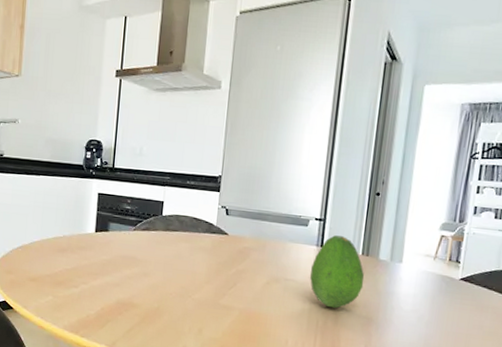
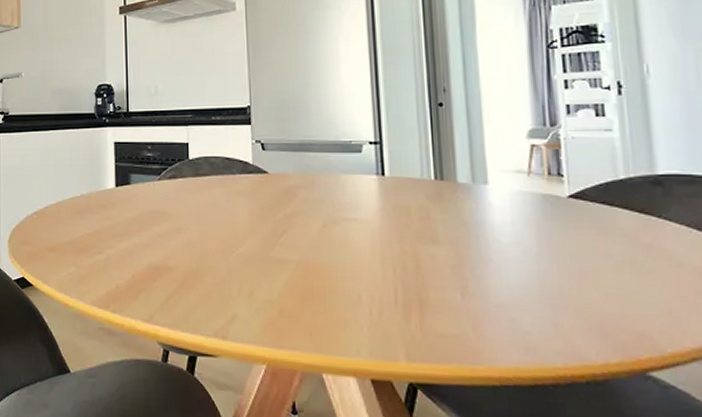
fruit: present [310,235,364,309] -> none [375,160,444,249]

